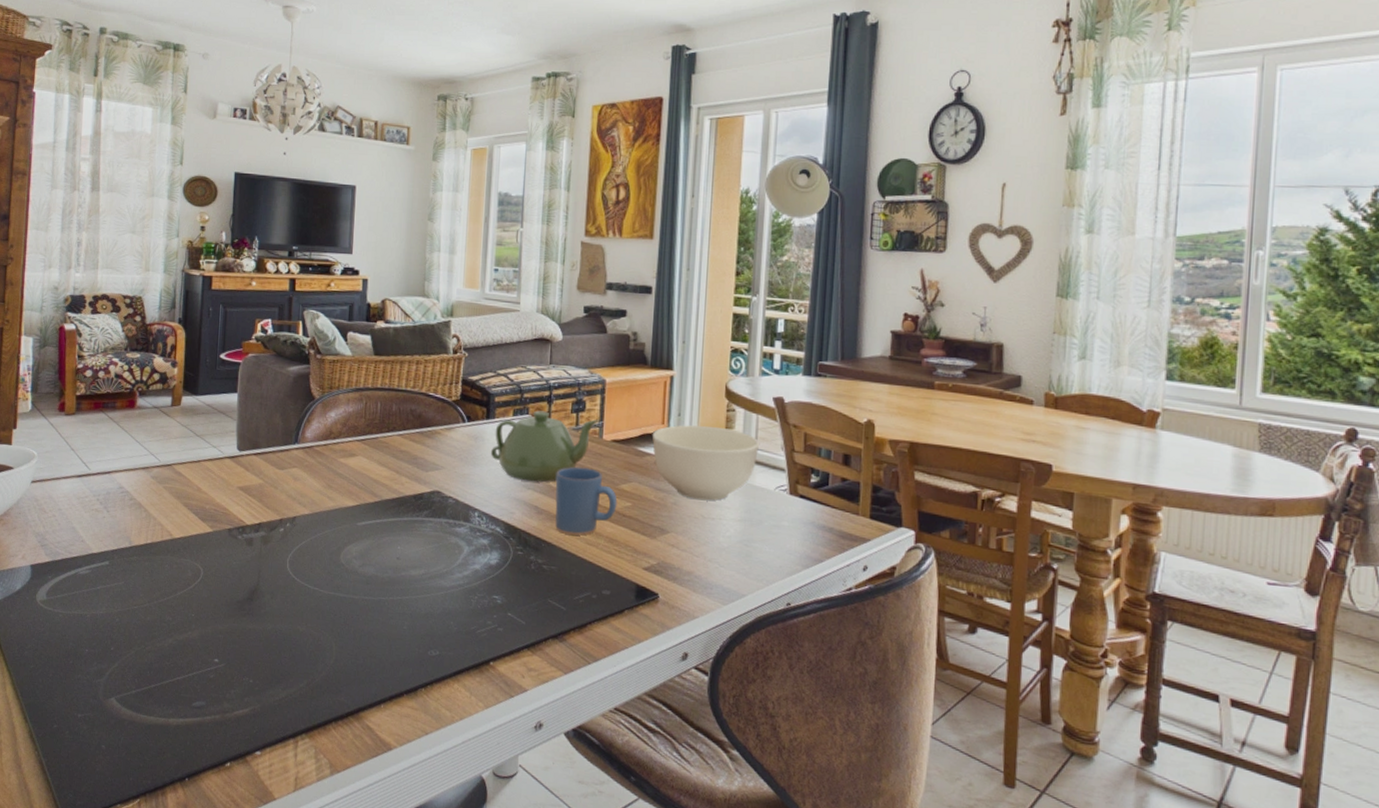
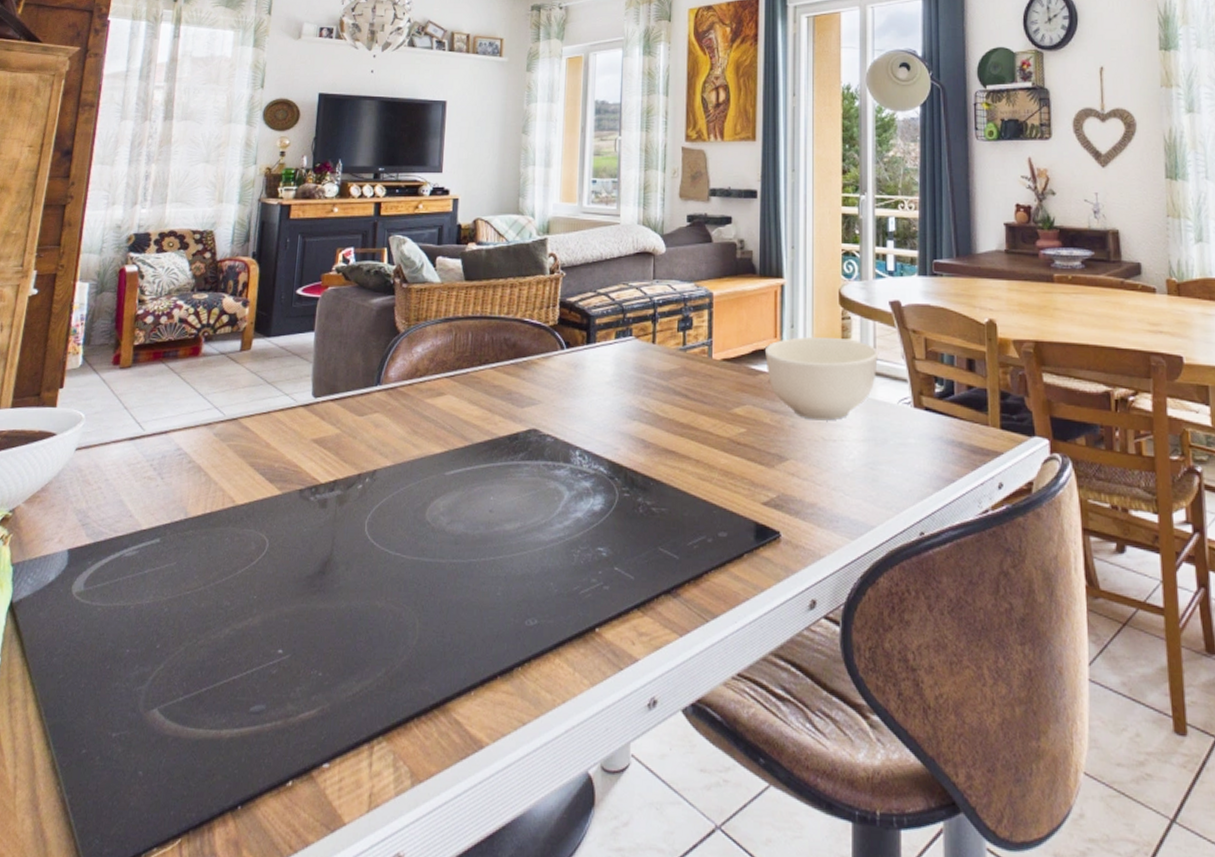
teapot: present [490,410,599,482] -> none [591,331,707,411]
mug: present [555,466,618,536] -> none [663,391,731,470]

